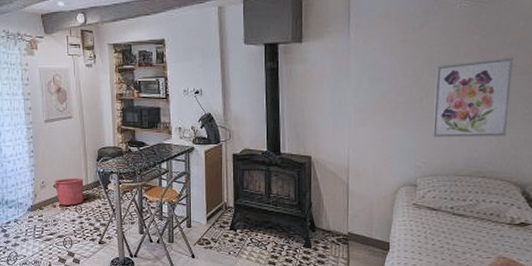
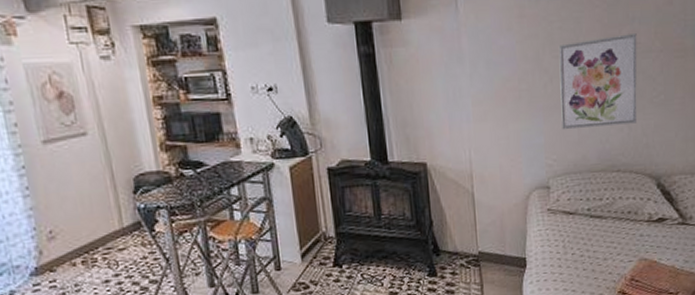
bucket: present [53,177,84,206] -> none [67,219,120,262]

